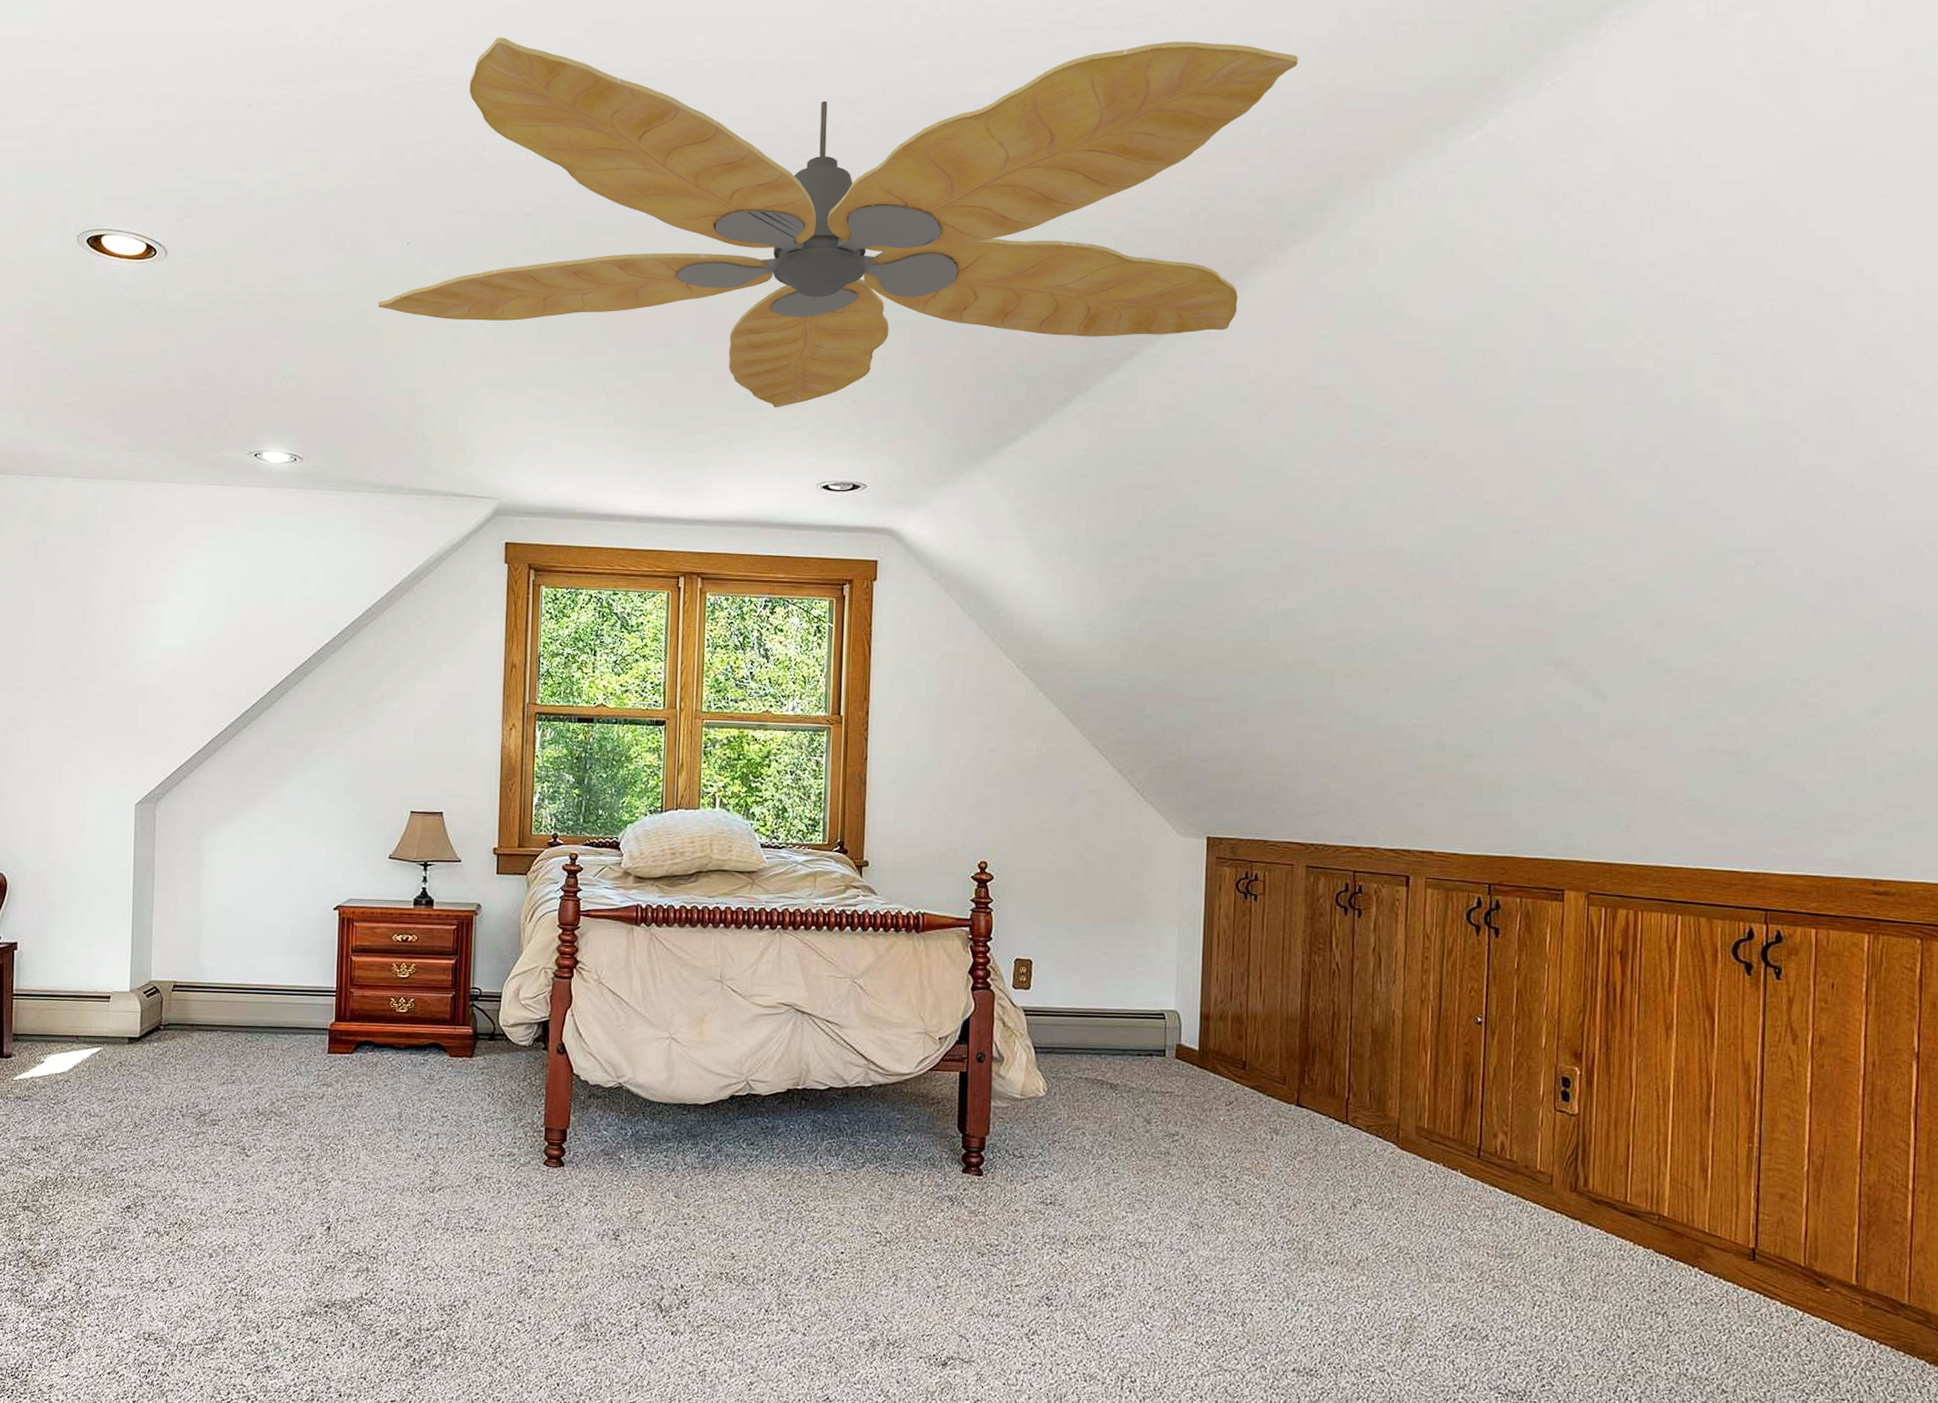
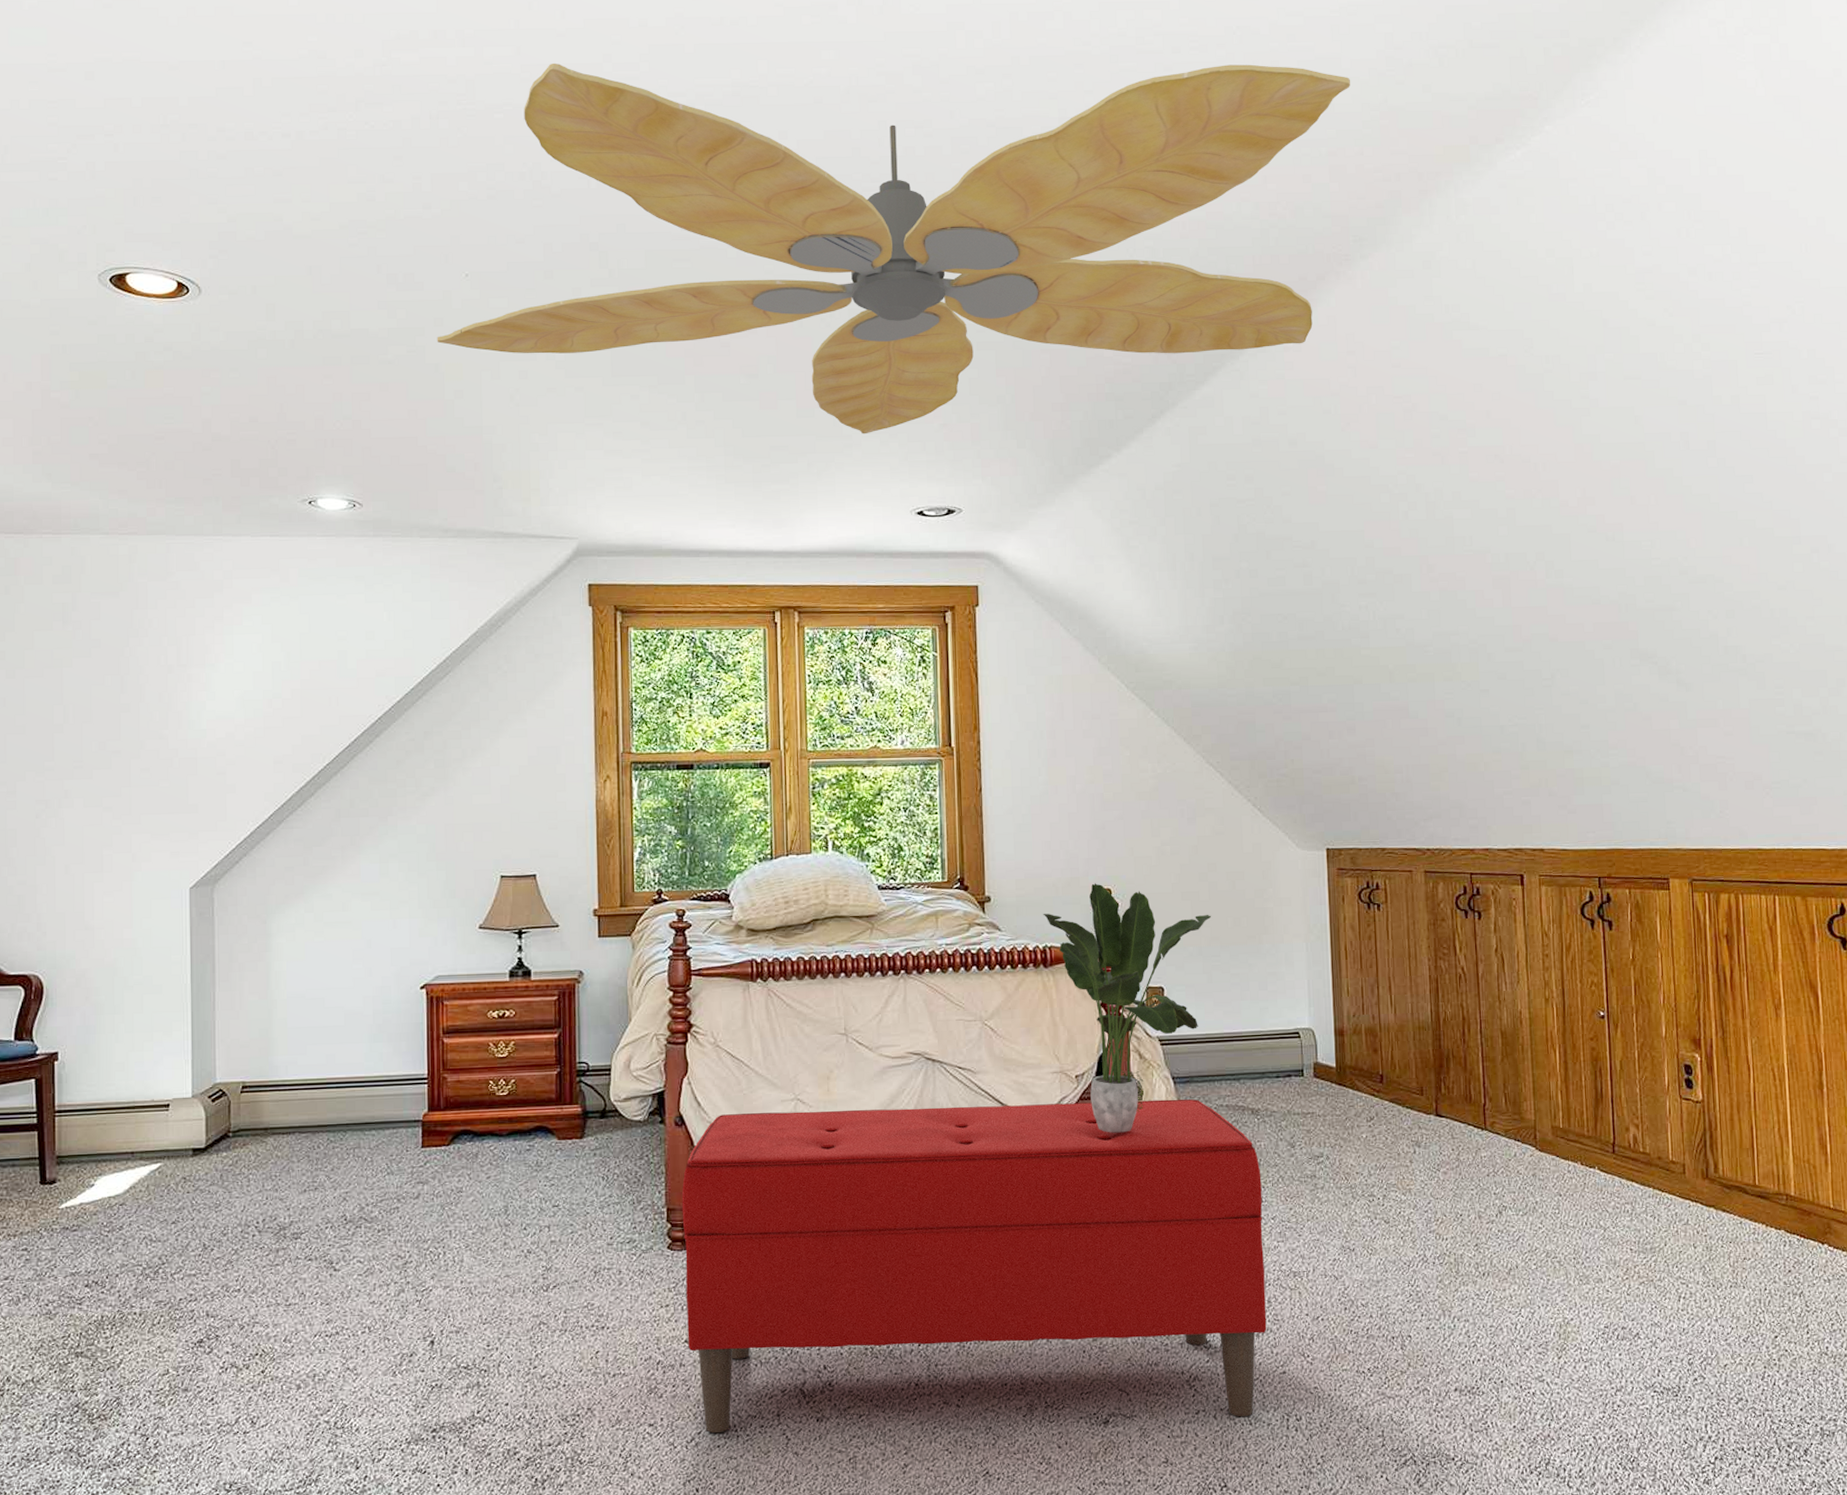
bench: none [557,1046,1115,1374] -> present [681,1099,1267,1434]
potted plant: none [918,855,1086,1096] -> present [1043,883,1212,1133]

